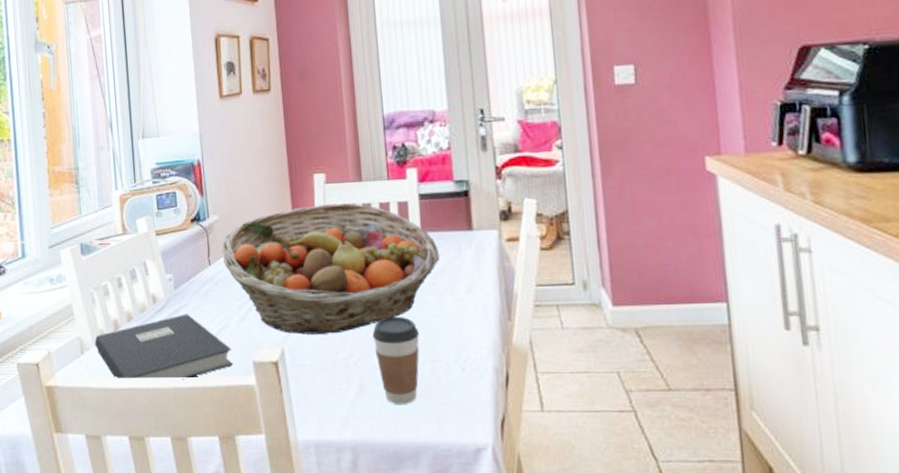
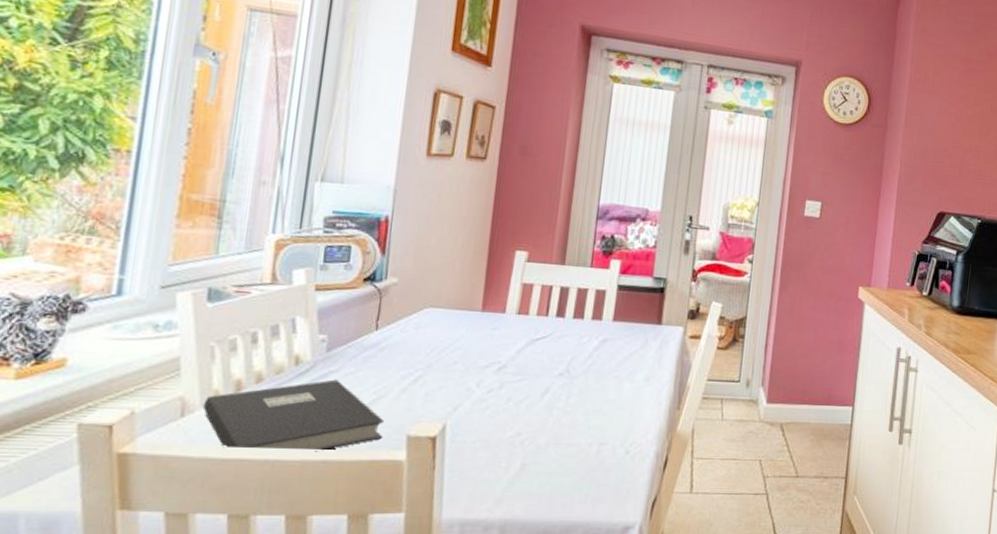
fruit basket: present [222,203,440,335] -> none [394,281,627,412]
coffee cup: present [372,316,419,404] -> none [544,398,592,484]

